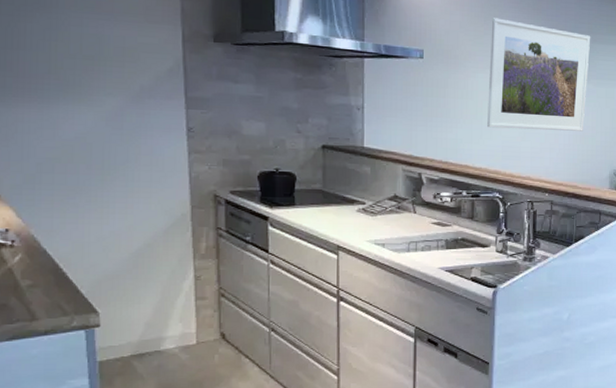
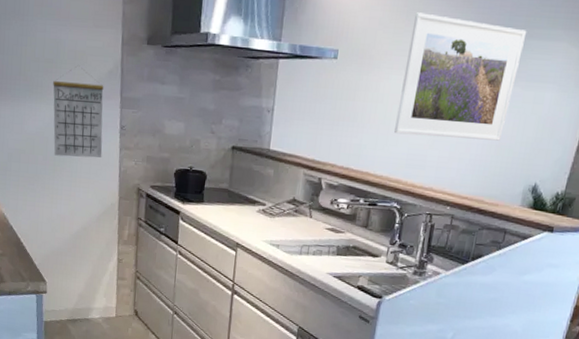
calendar: none [95,64,166,164] -> present [53,66,104,158]

